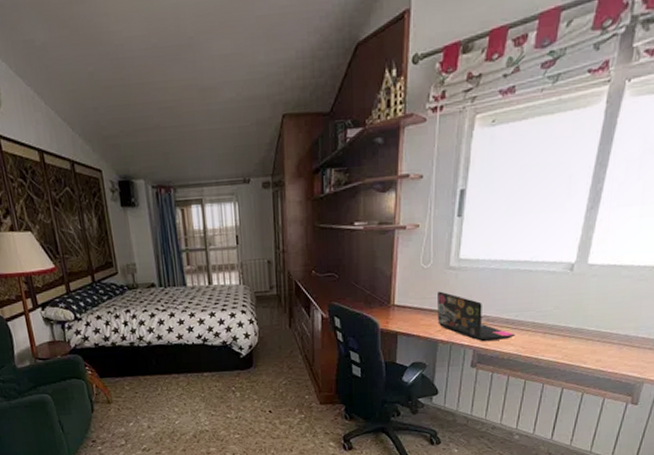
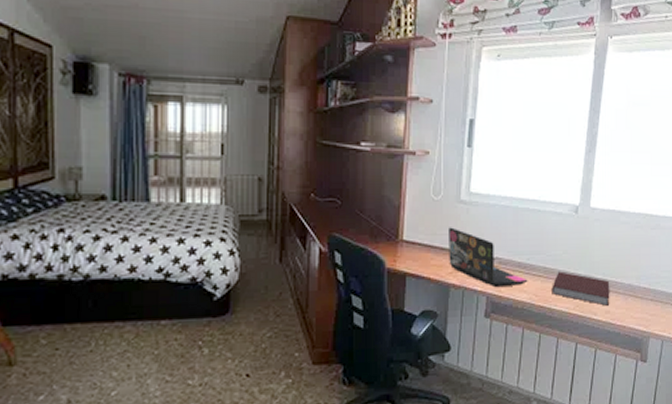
notebook: none [539,325,604,355] -> present [552,271,610,306]

